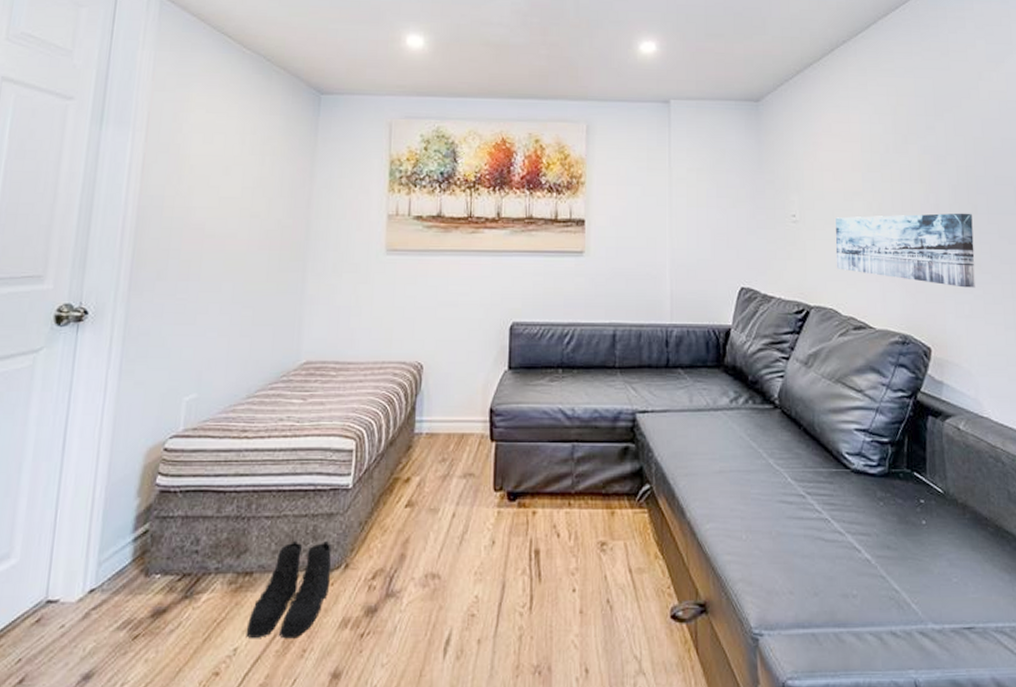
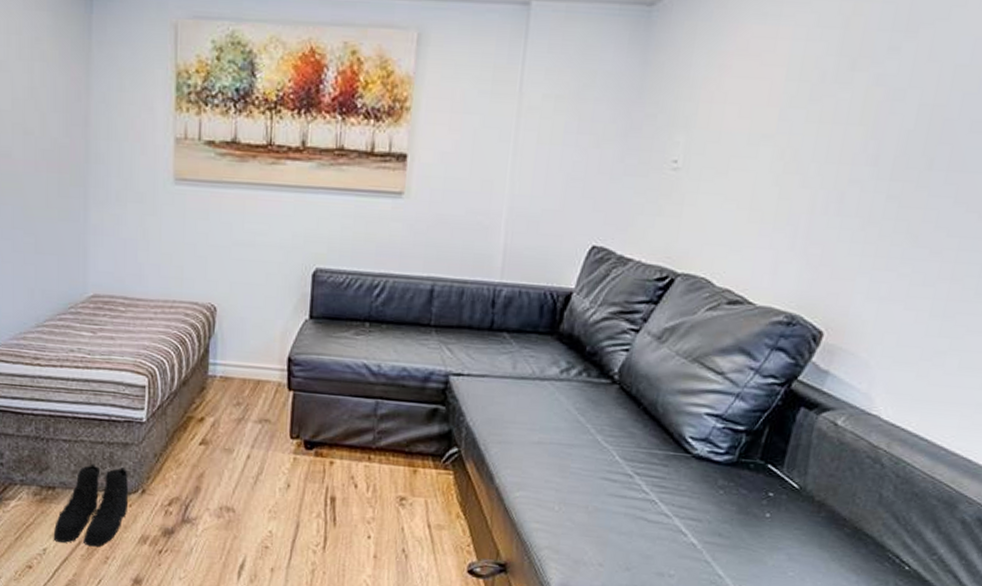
wall art: present [835,213,975,288] -> none [719,165,924,265]

